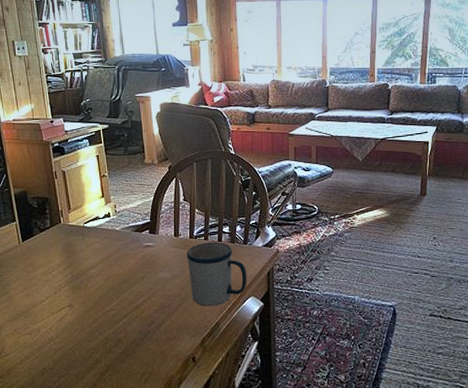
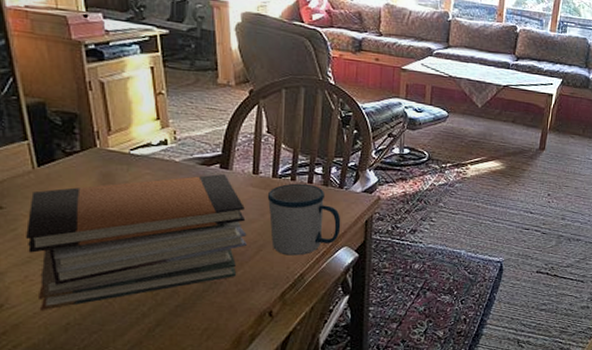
book stack: none [15,238,172,358] -> present [26,174,247,310]

